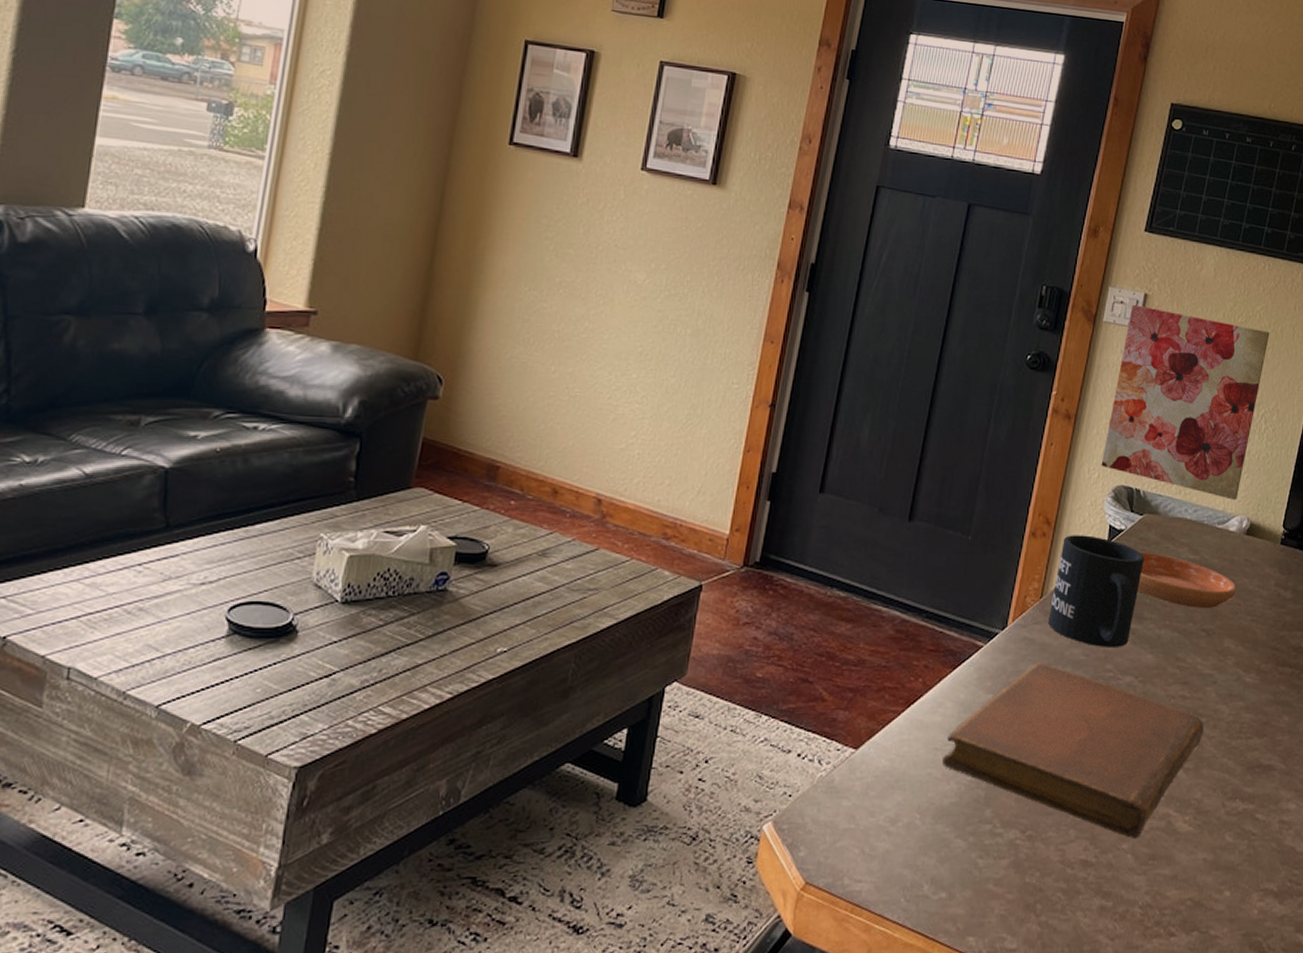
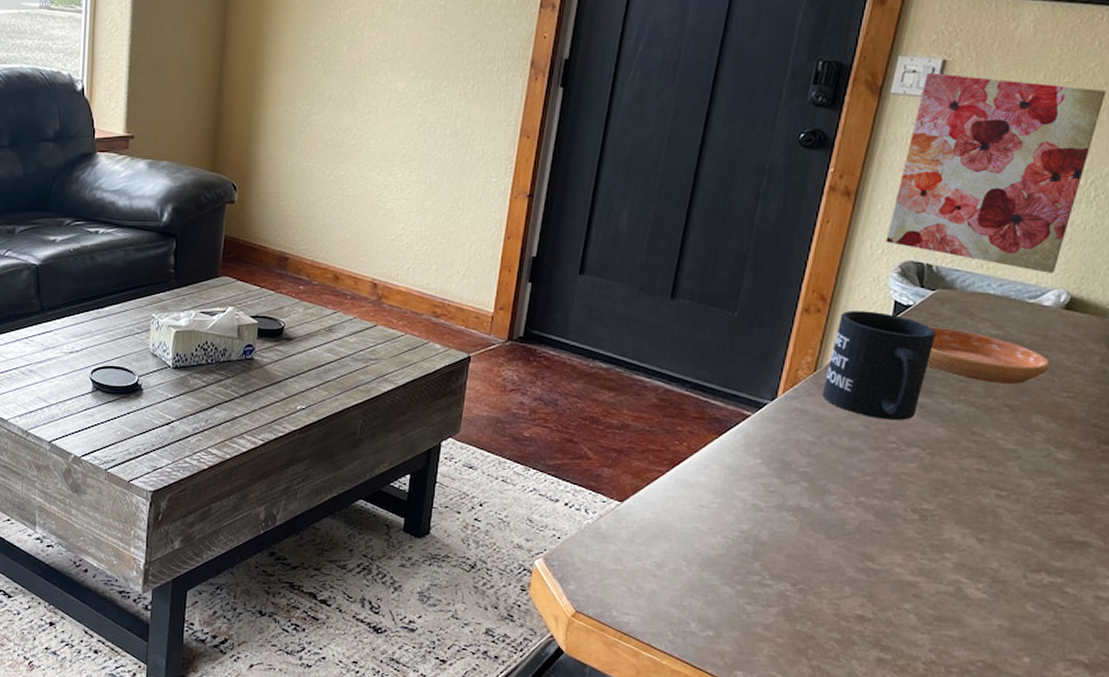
notebook: present [943,662,1205,839] -> none [709,431,1004,601]

